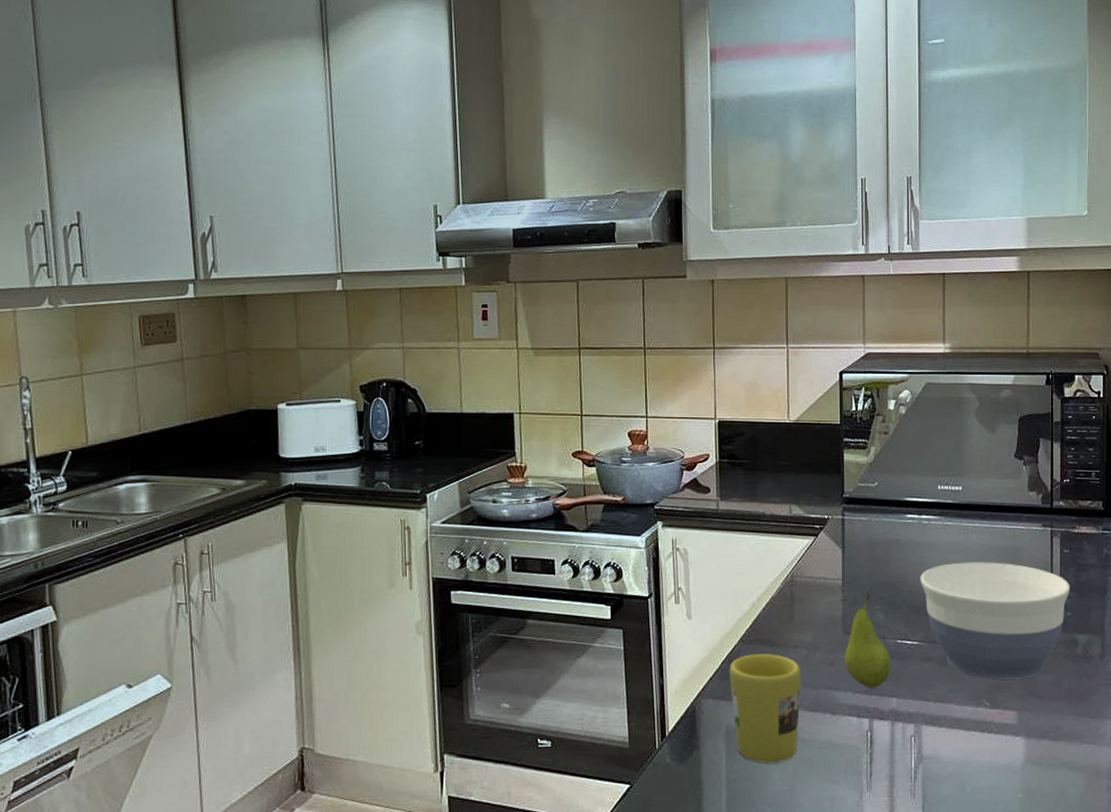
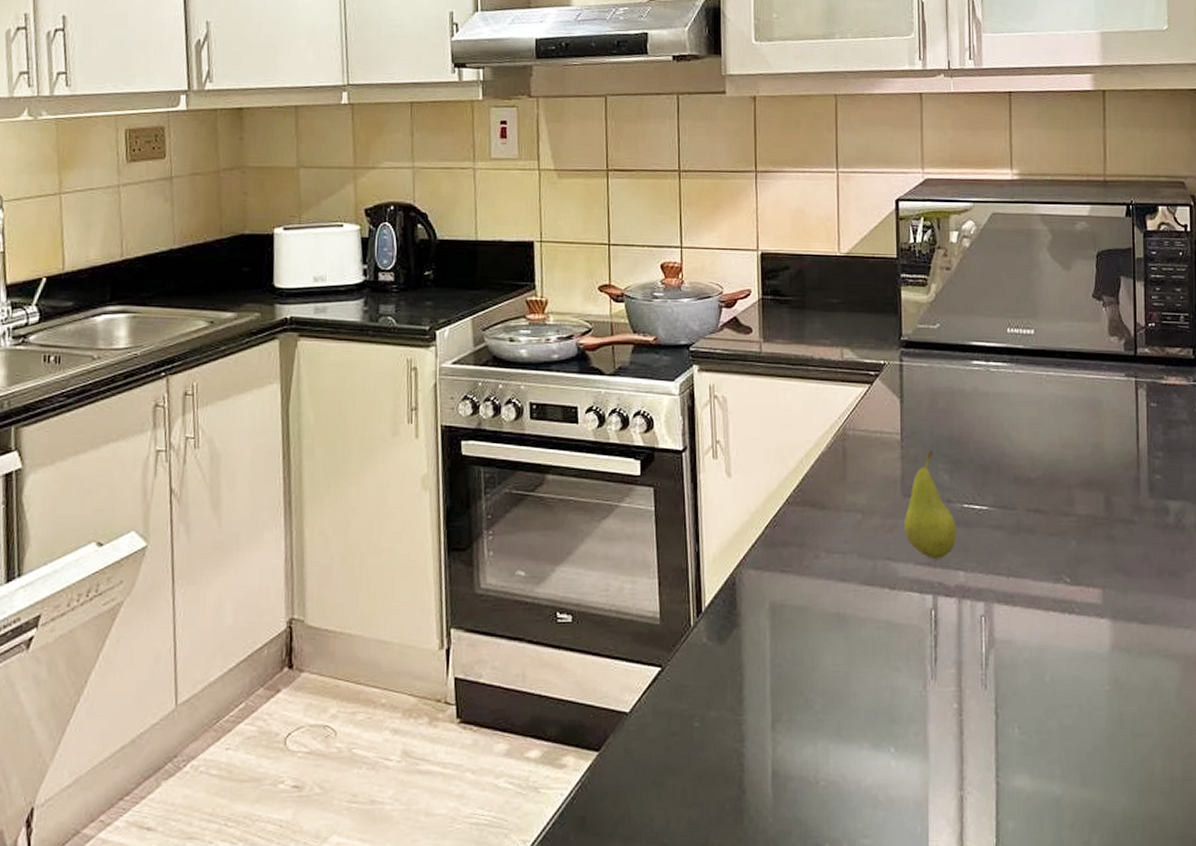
mug: present [729,654,801,764] -> none [773,518,855,646]
bowl: present [920,562,1071,679] -> none [988,416,1159,551]

